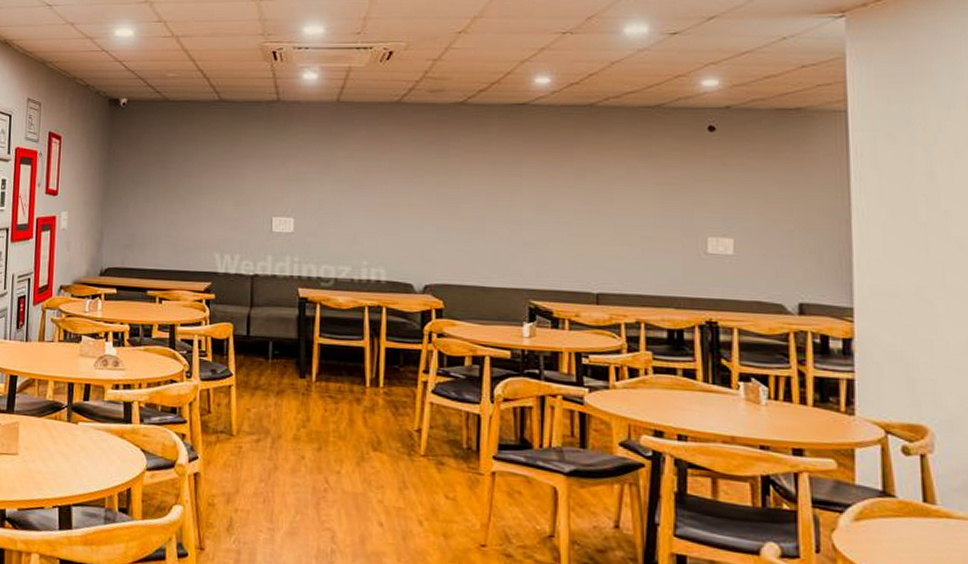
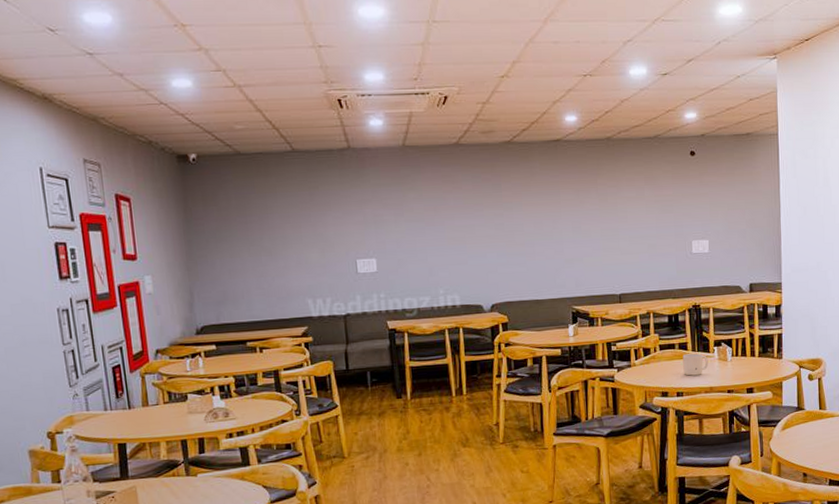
mug: none [688,384,729,417] -> present [683,353,709,376]

